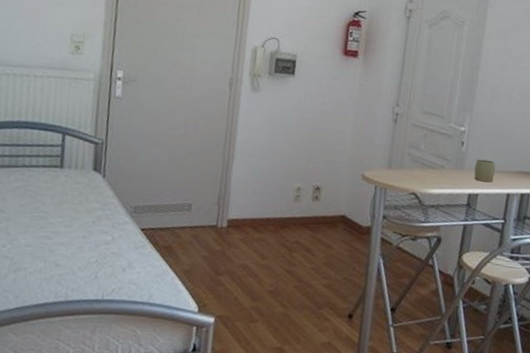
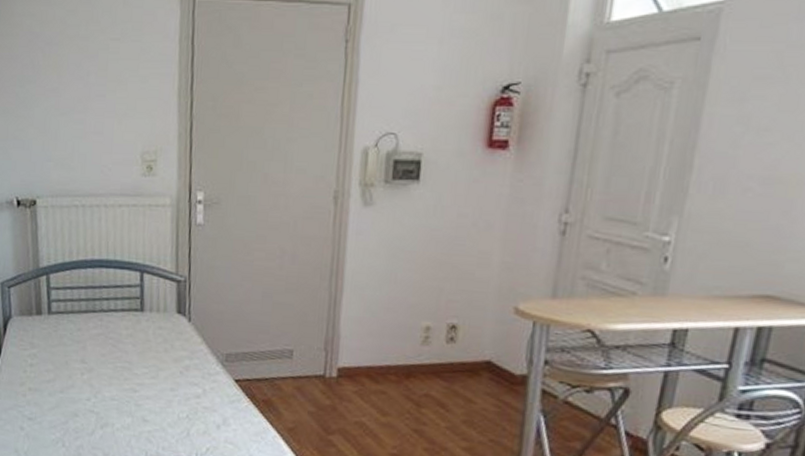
mug: present [474,159,496,183] -> none [682,280,718,313]

